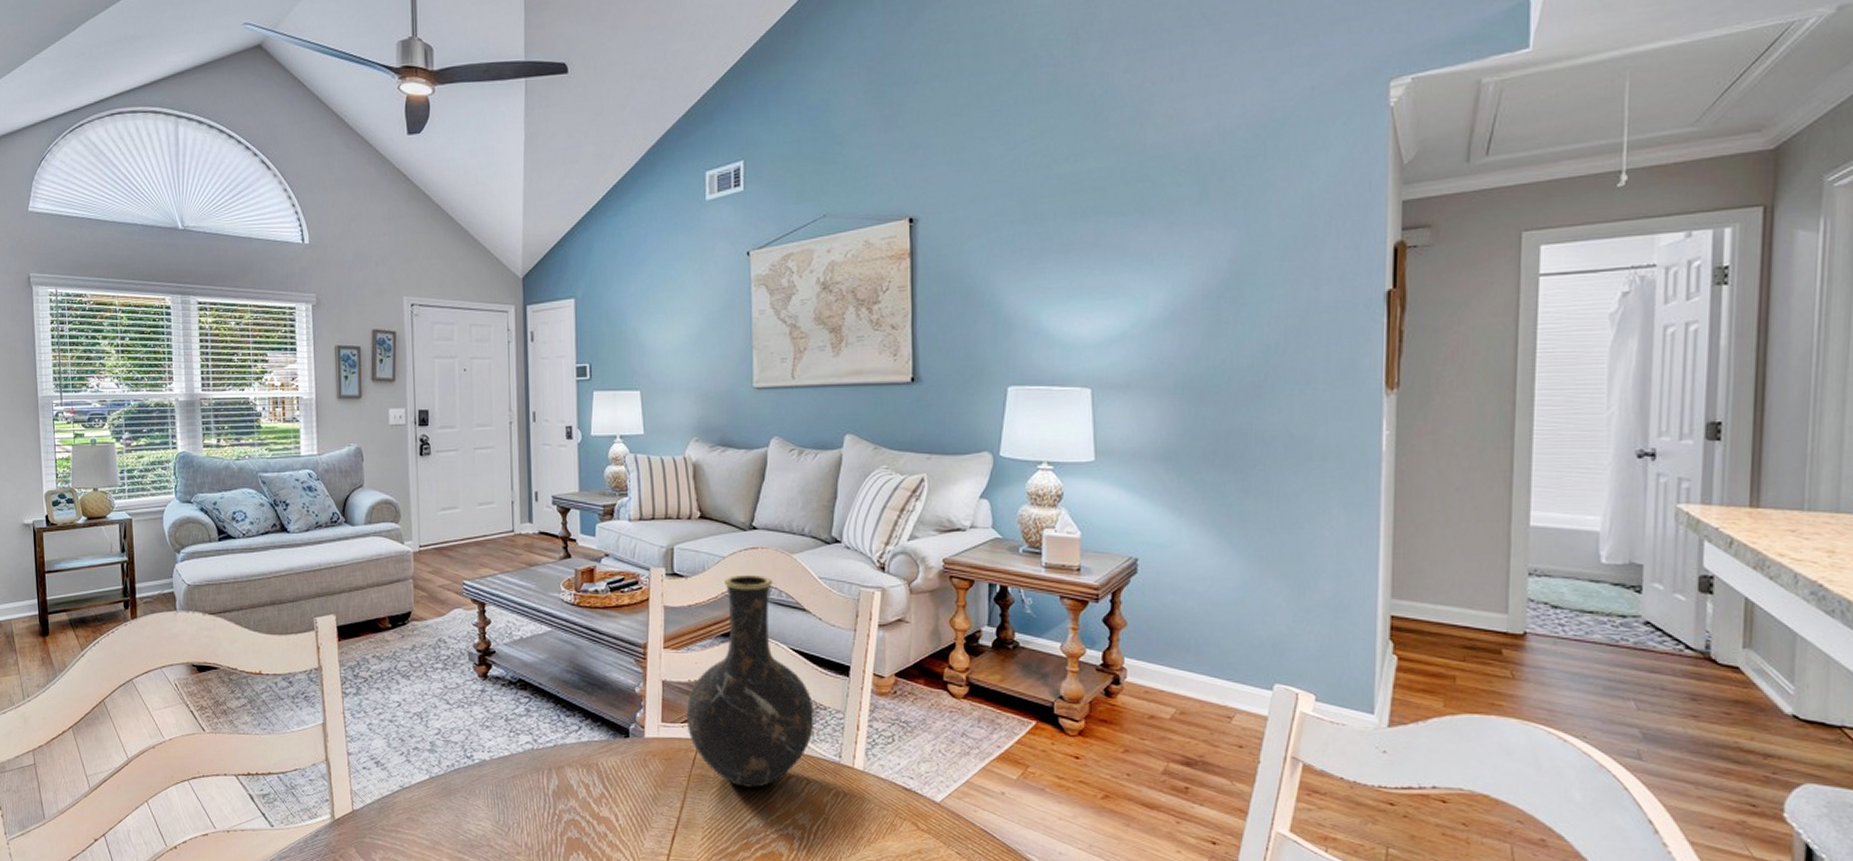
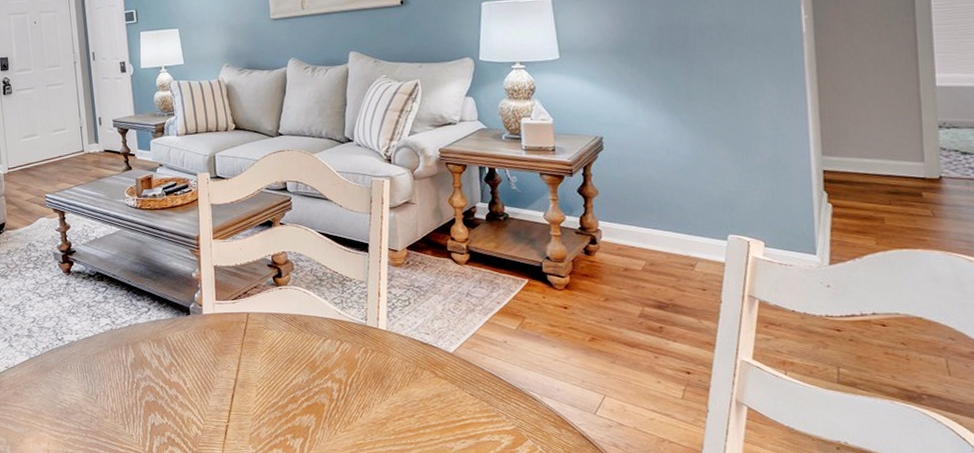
vase: present [686,574,815,788] -> none [235,172,343,350]

